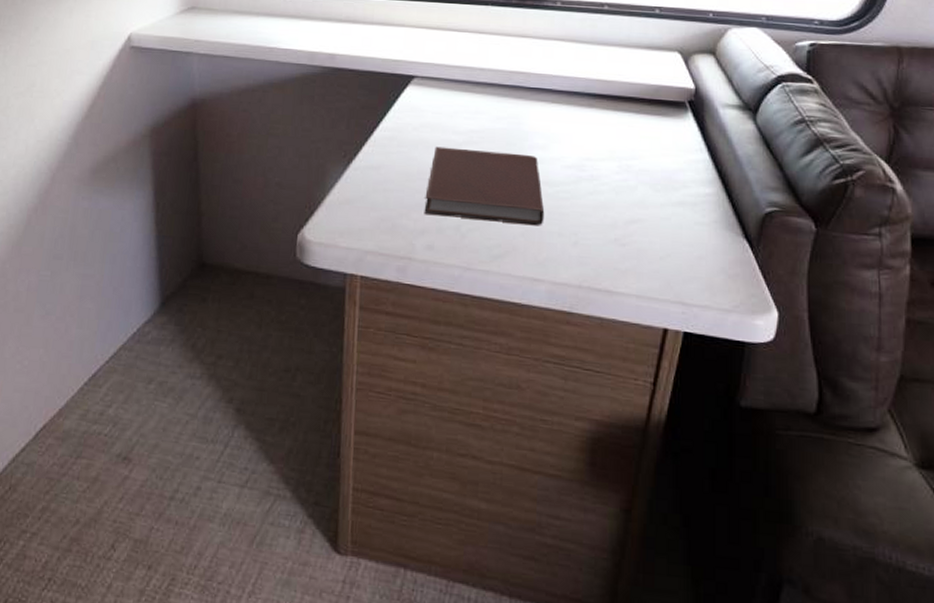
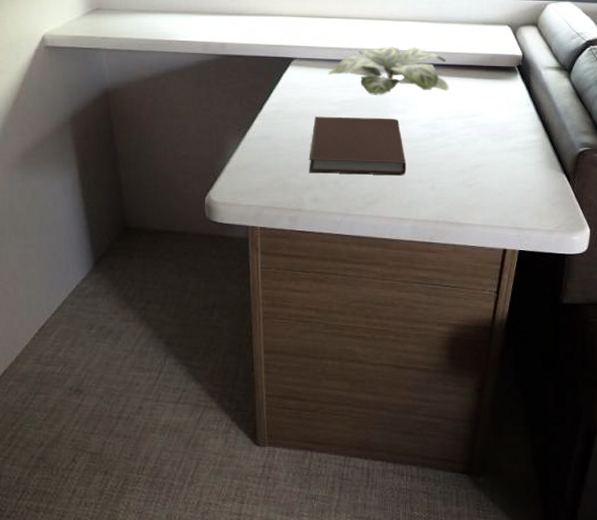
plant: none [454,69,602,127] -> present [328,46,449,95]

